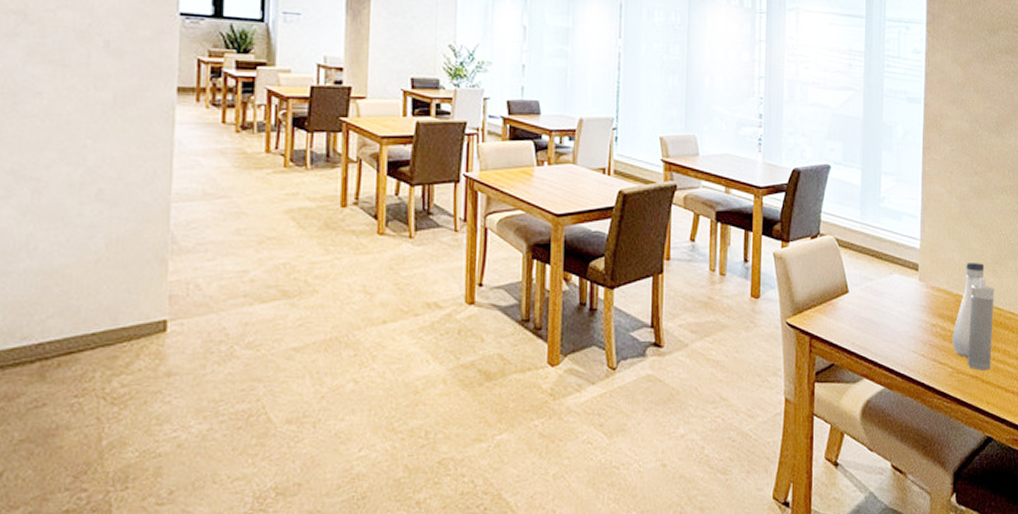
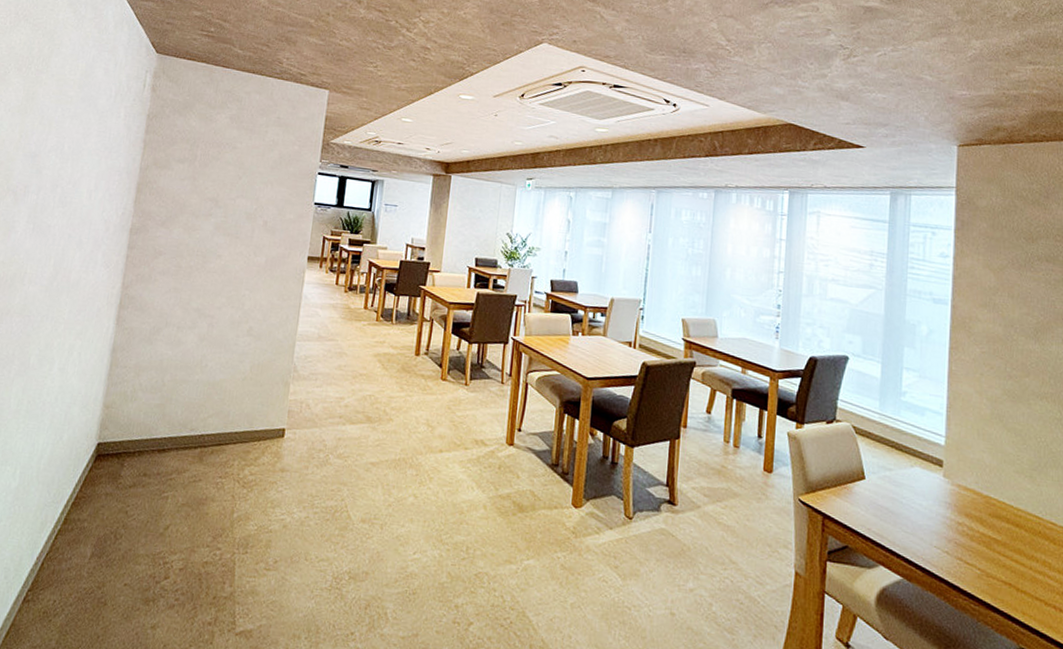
water bottle: present [952,263,994,371] -> none [980,465,1032,579]

